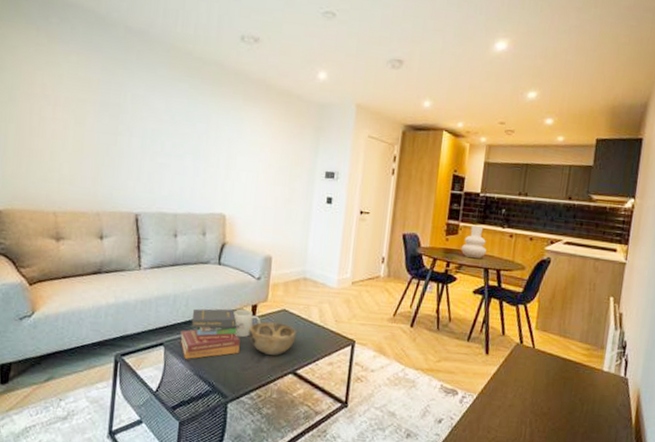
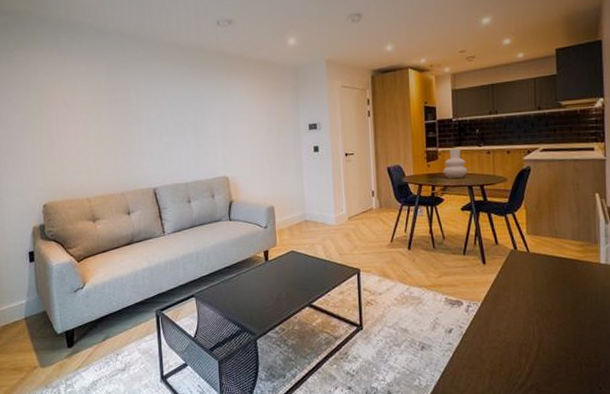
books: present [180,308,240,359] -> none [207,257,259,306]
mug: present [234,309,261,338] -> none [249,255,274,281]
decorative bowl: present [248,322,297,355] -> none [265,263,307,292]

